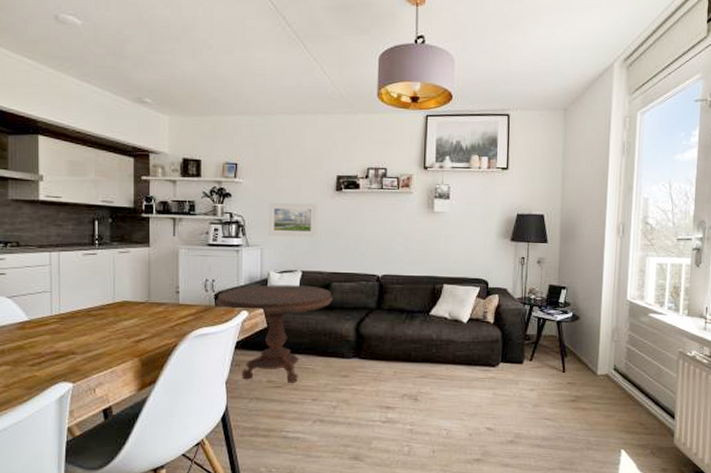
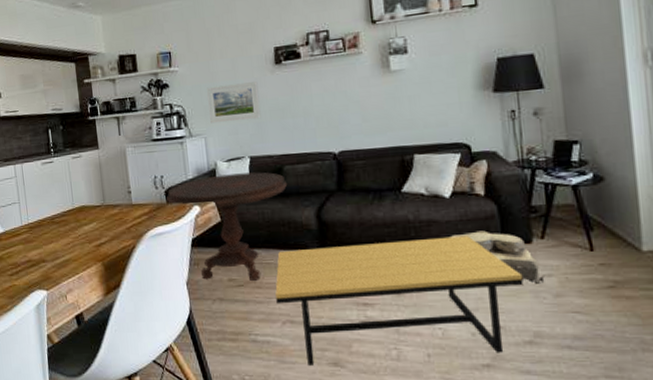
coffee table: none [310,354,513,459] -> present [275,236,524,366]
headphones: none [461,351,530,396] -> present [448,230,546,284]

